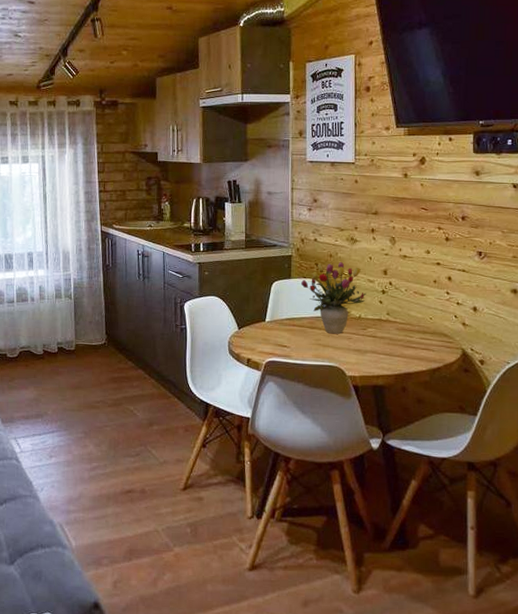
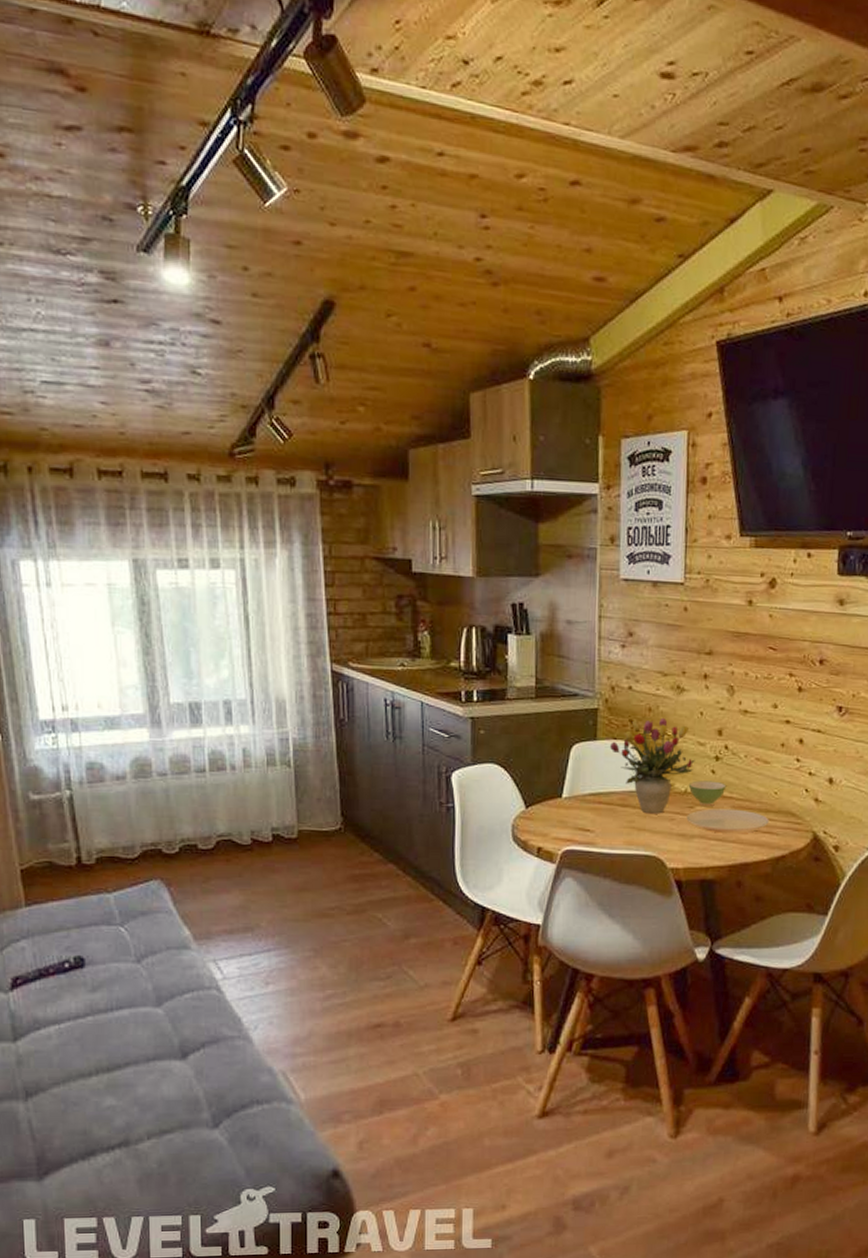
bowl: none [361,309,392,329] -> present [688,780,727,807]
plate: none [361,330,426,350] -> present [686,808,769,834]

